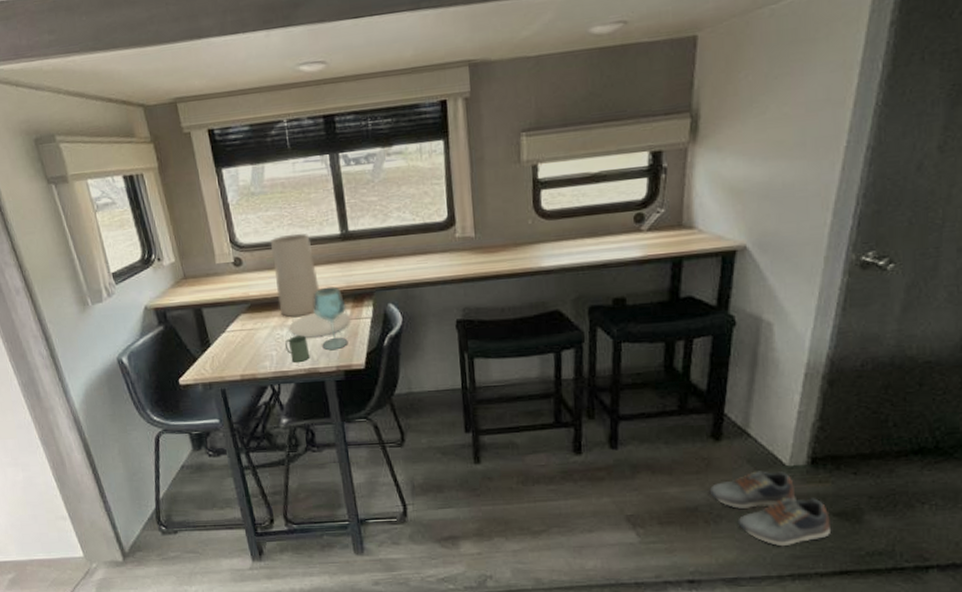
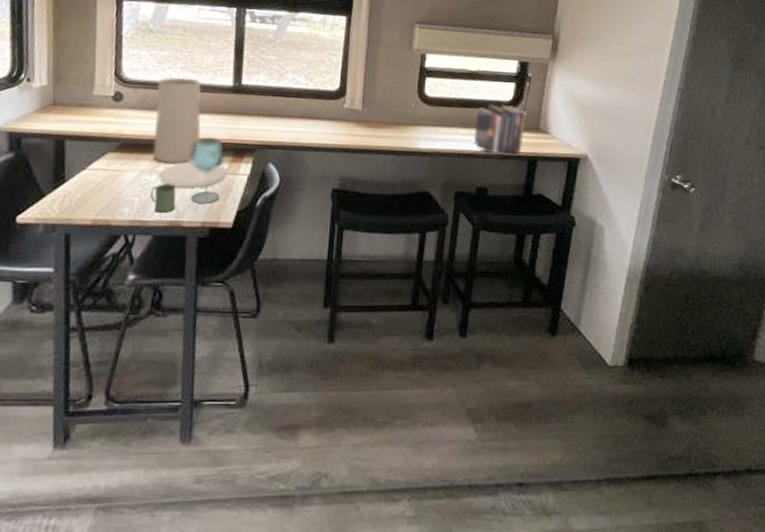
books: none [603,204,666,260] -> present [473,104,527,154]
shoe: present [709,471,830,547] -> none [543,369,641,449]

